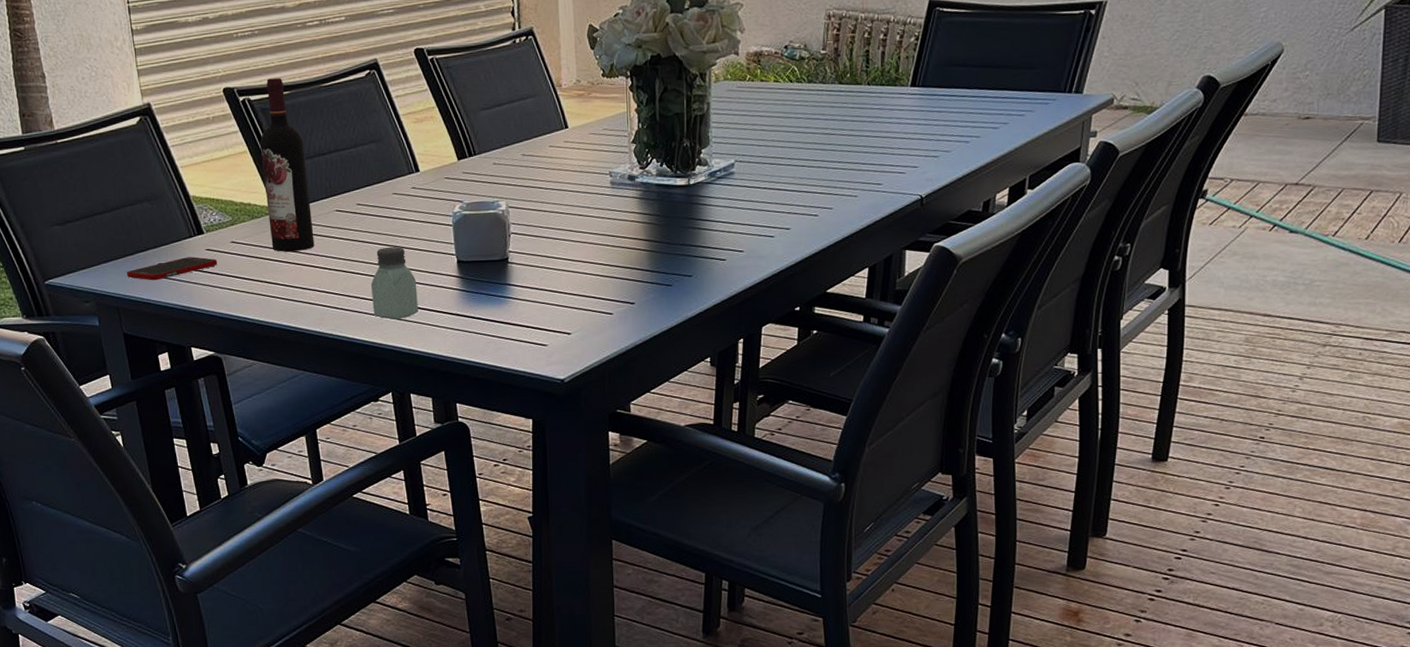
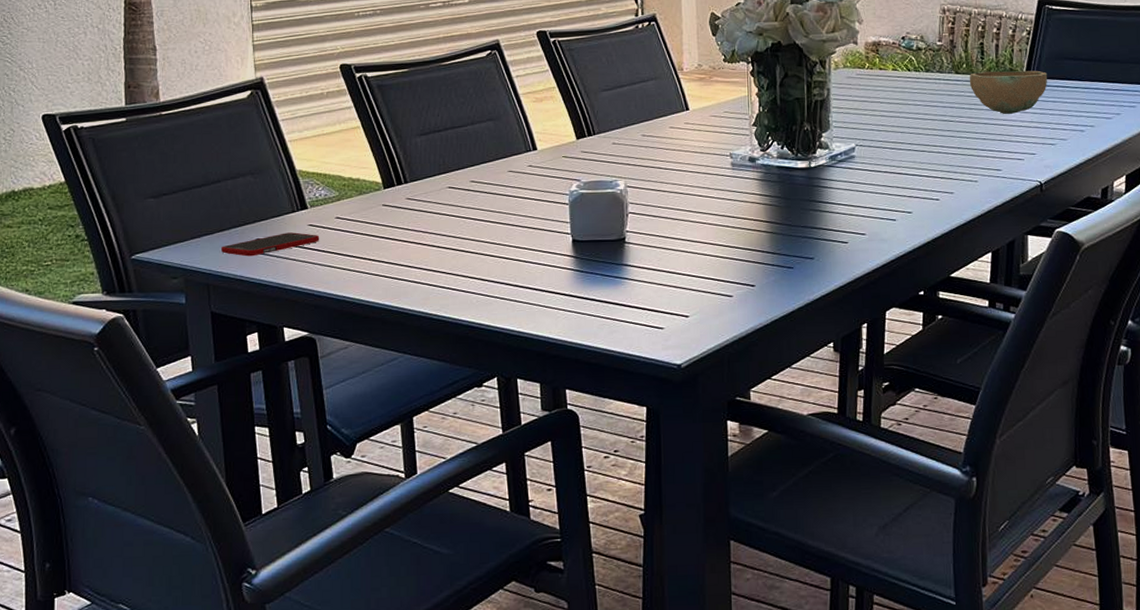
wine bottle: present [260,78,315,252] -> none [374,56,424,229]
saltshaker: present [370,247,418,319] -> none [480,225,530,300]
bowl: none [852,78,935,126] -> present [969,70,1048,114]

